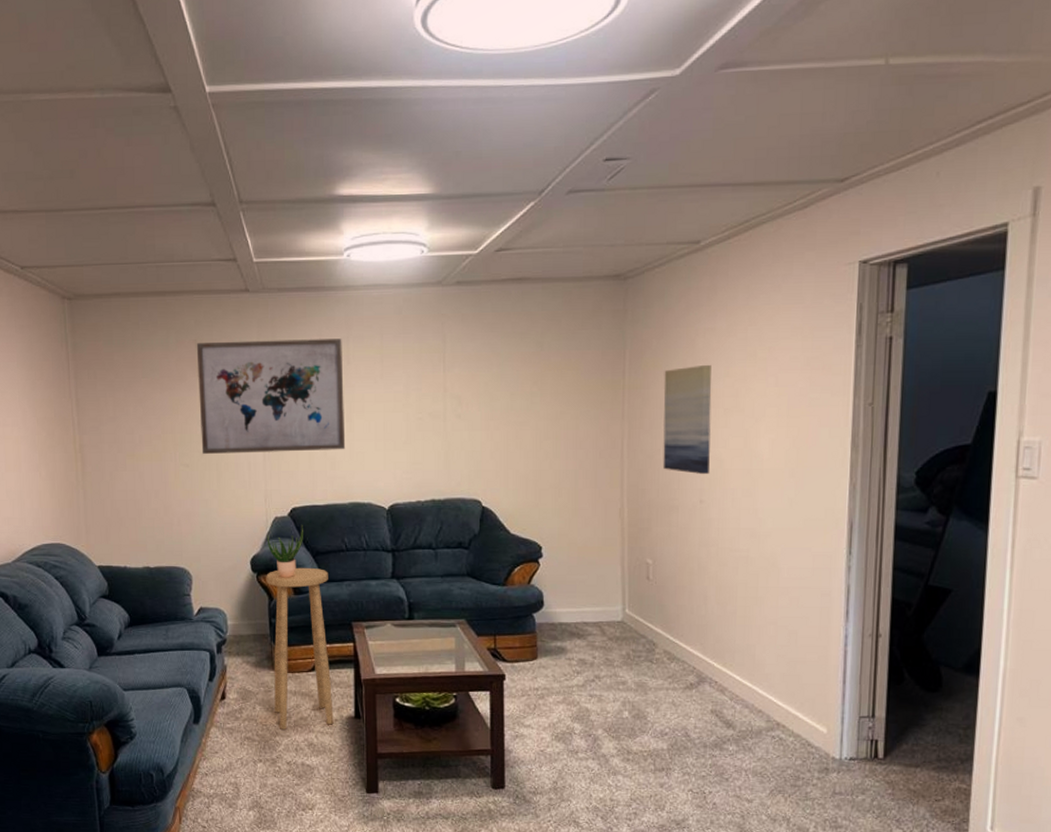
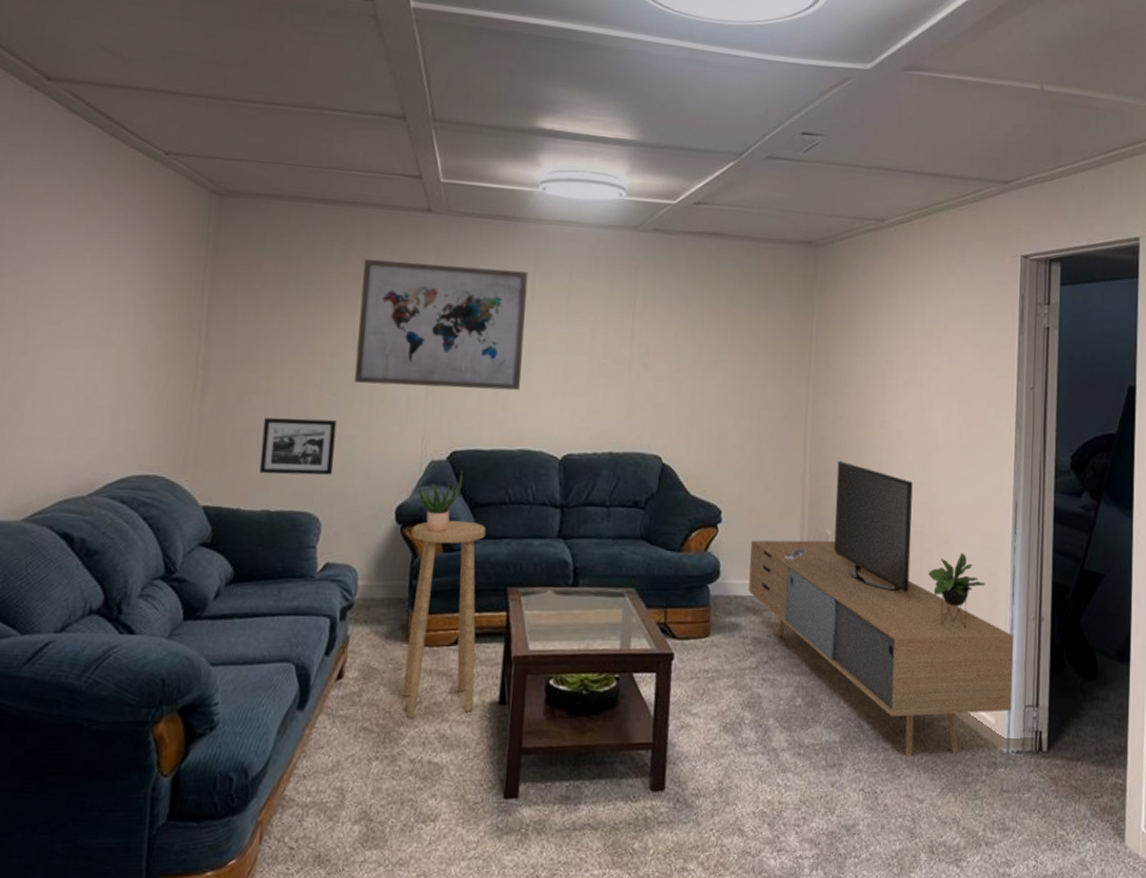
picture frame: none [135,488,195,537] -> present [259,417,337,475]
media console: none [571,492,848,763] -> present [748,460,1014,757]
wall art: present [663,364,712,474] -> none [844,336,892,445]

